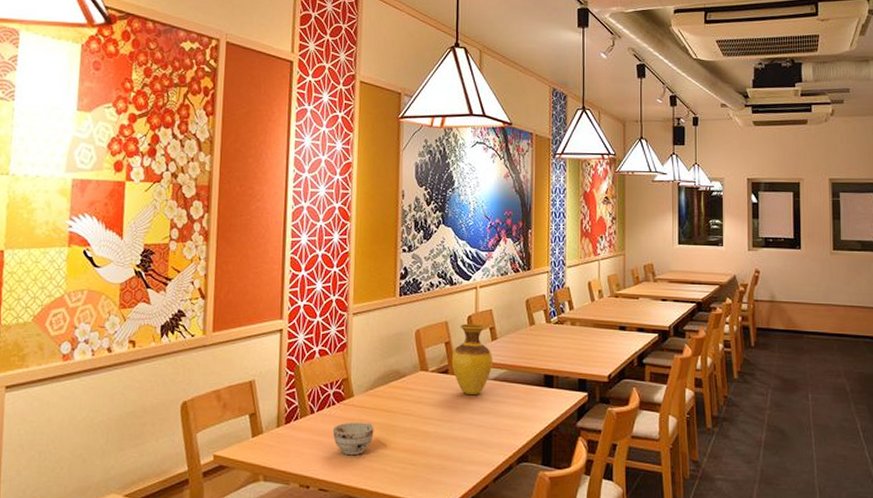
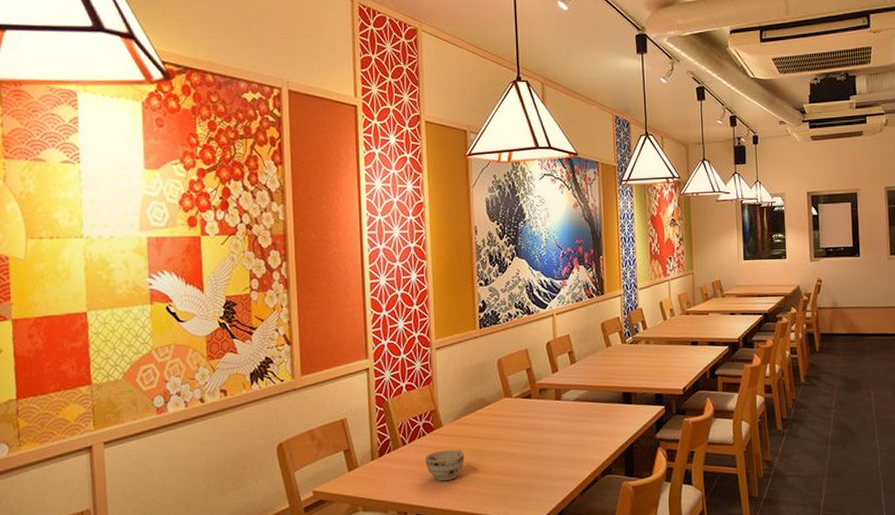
vase: present [451,323,492,396] -> none [533,349,573,417]

